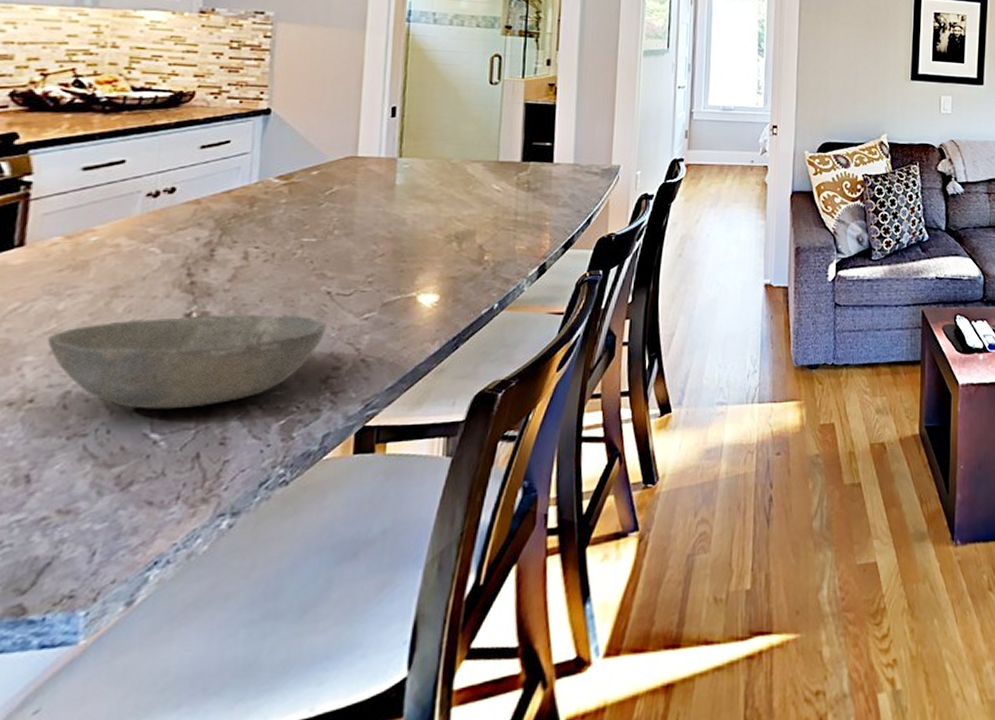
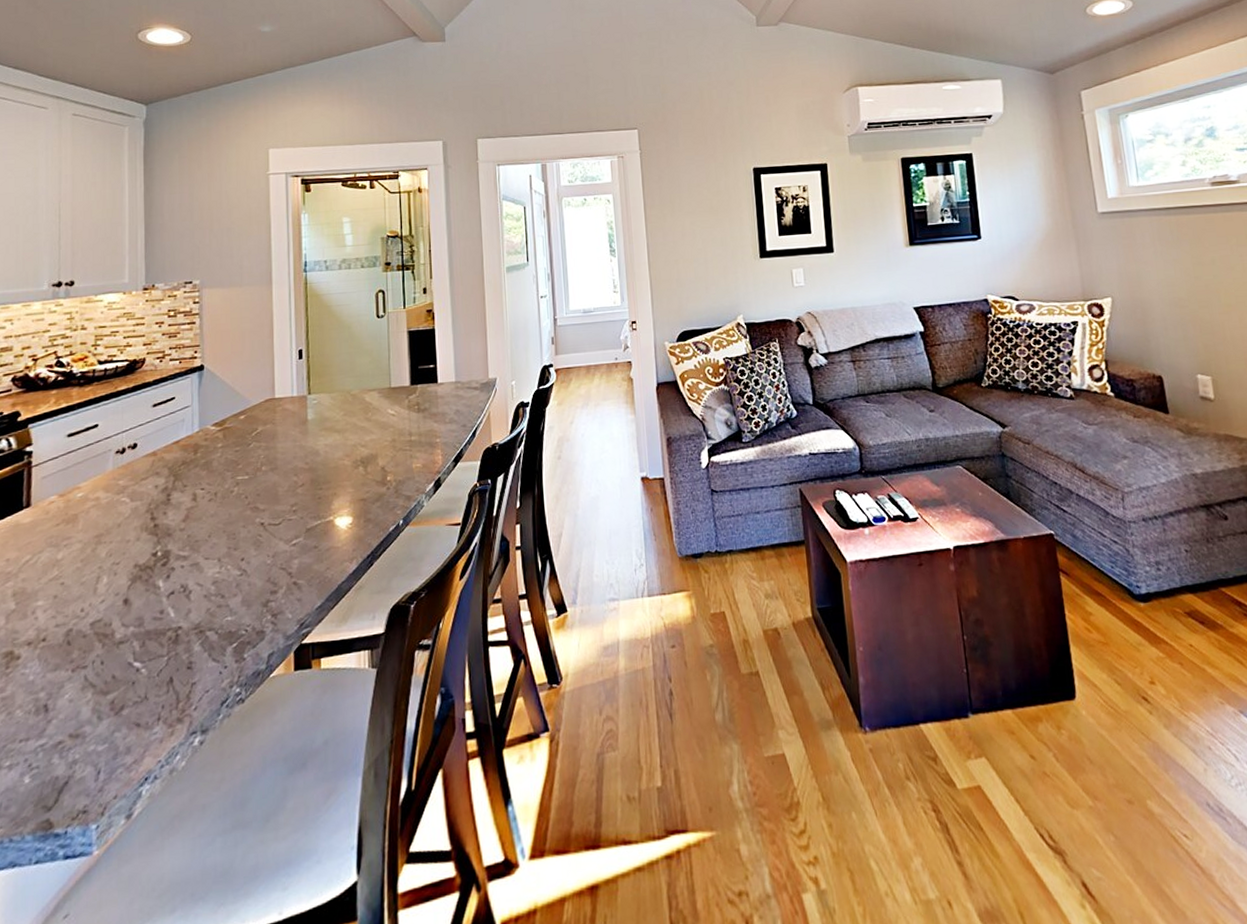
bowl: present [48,314,327,409] -> none [53,547,264,641]

